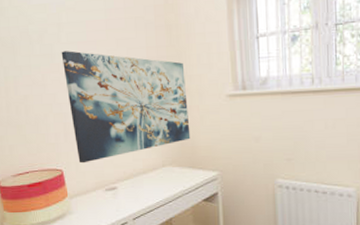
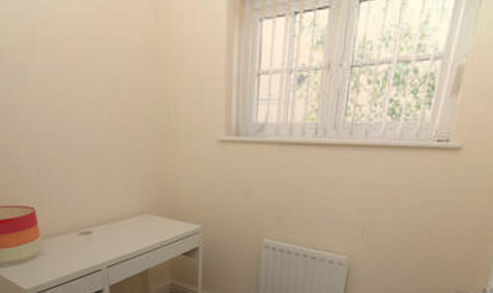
wall art: present [61,51,191,164] -> none [35,73,174,203]

